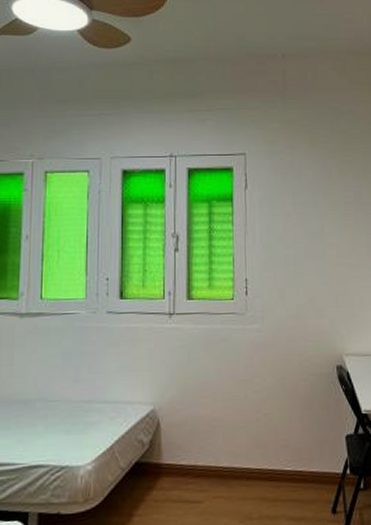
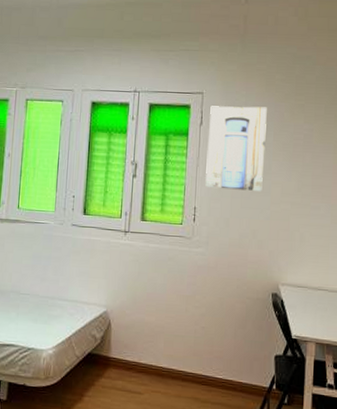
wall art: none [254,165,317,257] -> present [205,106,267,191]

